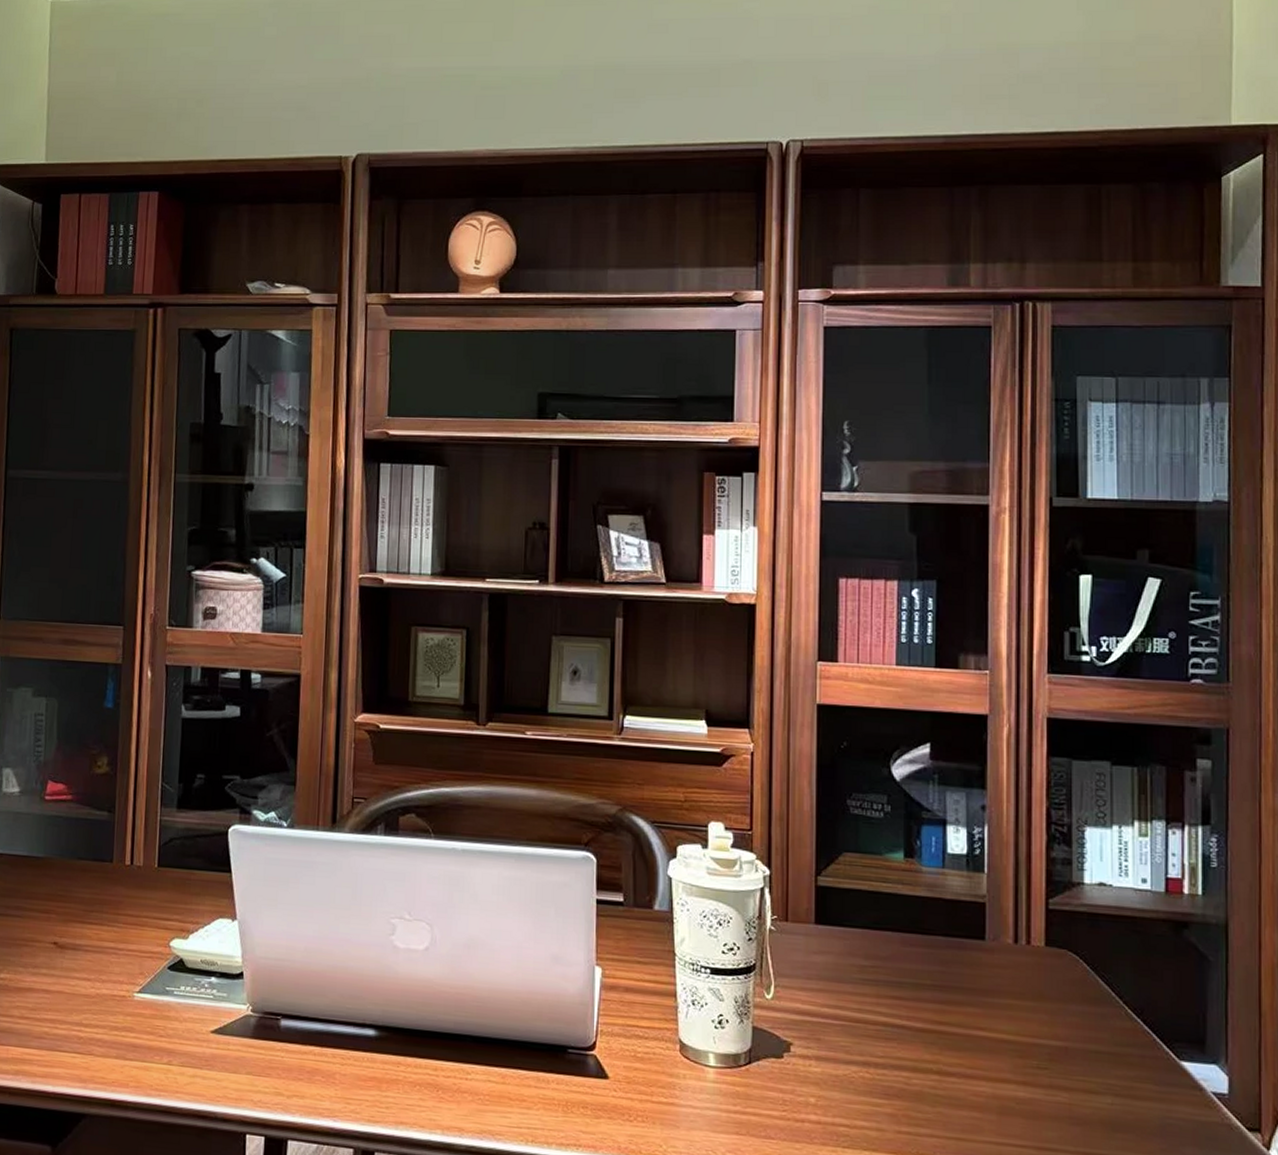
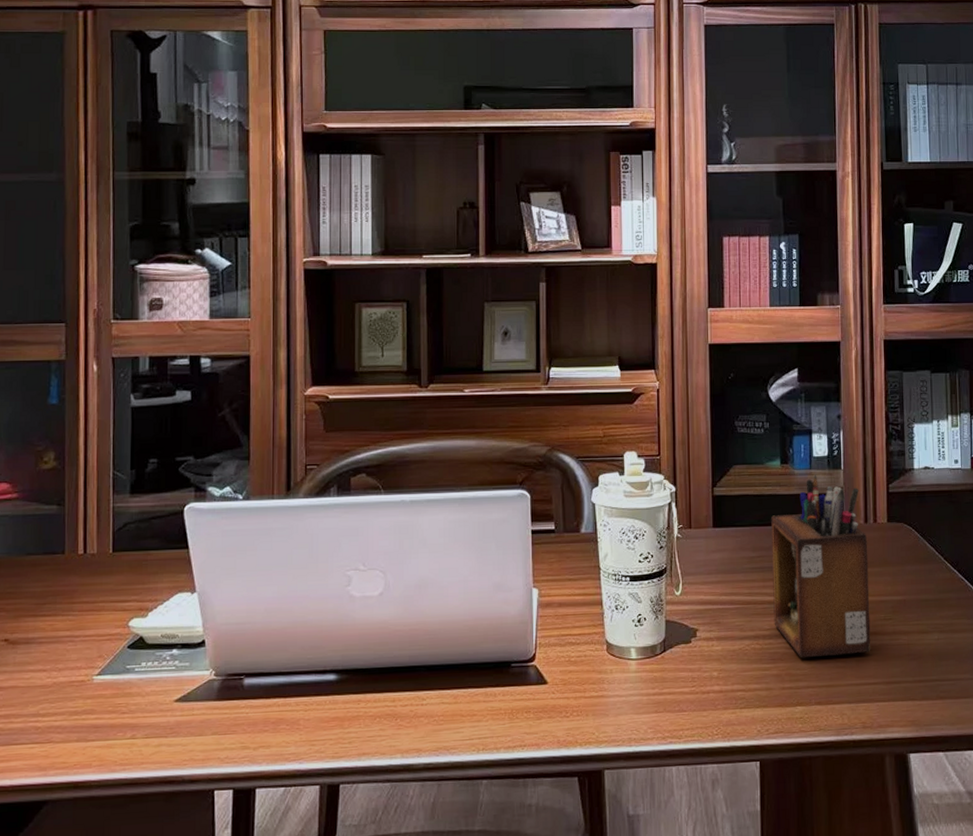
desk organizer: none [889,875,1018,1106] -> present [771,474,871,657]

